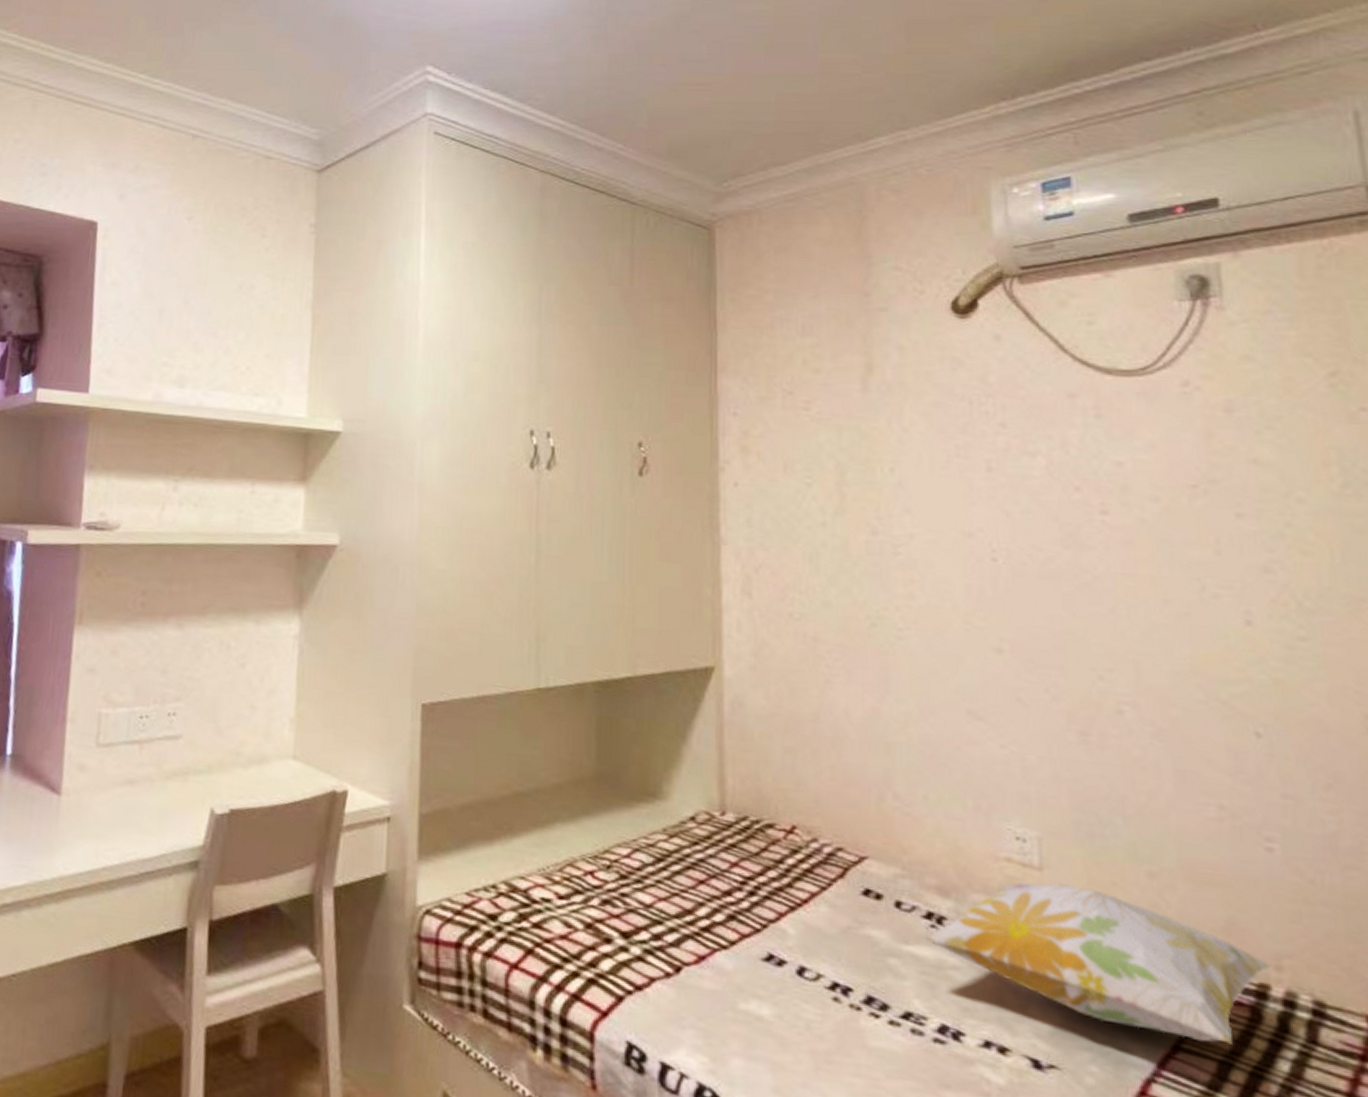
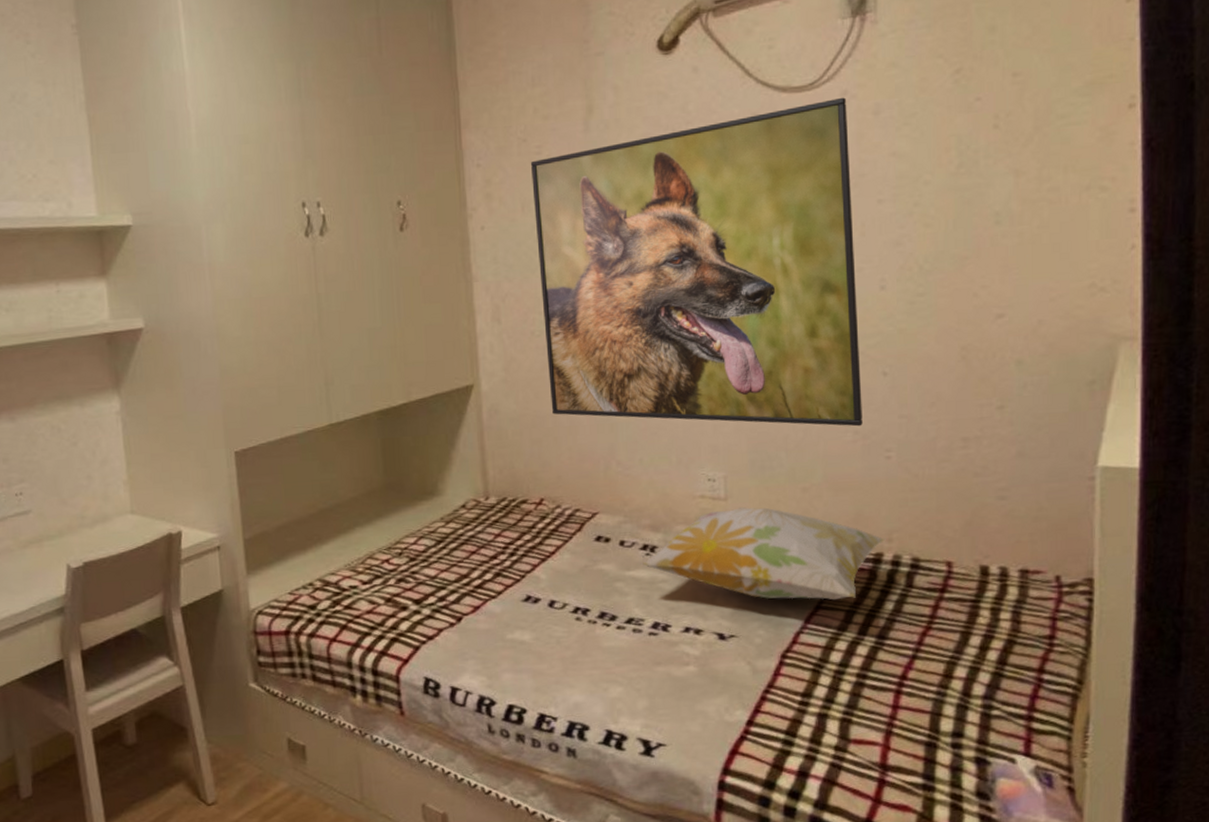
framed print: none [796,388,1230,800] -> present [530,97,862,427]

